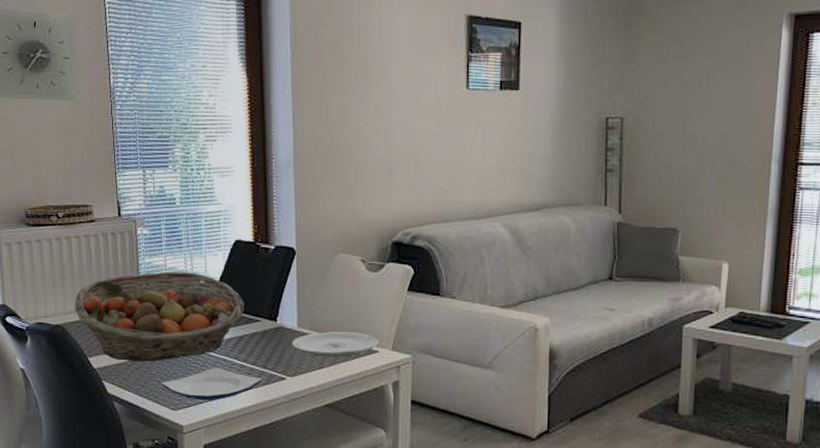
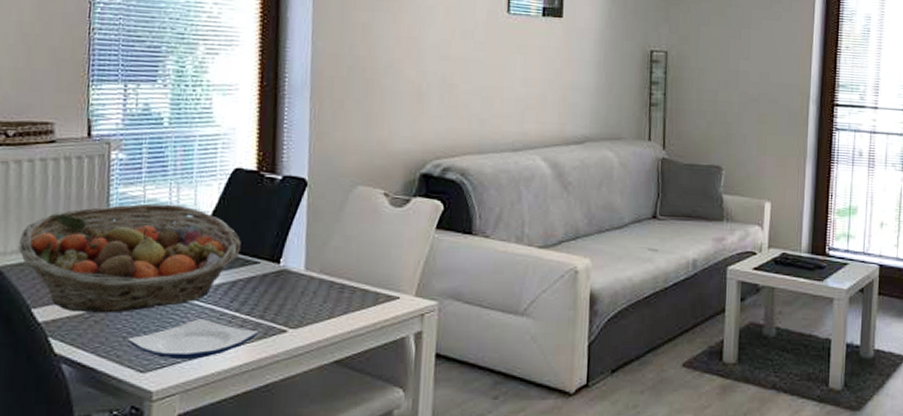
plate: present [292,331,379,358] -> none [297,275,401,306]

